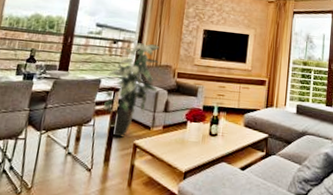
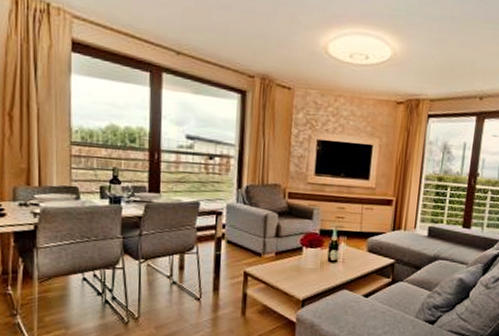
indoor plant: present [102,37,160,138] -> none [204,151,266,265]

